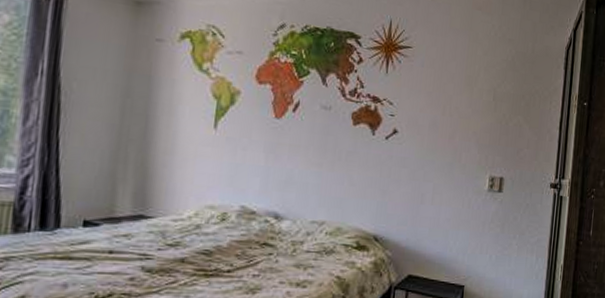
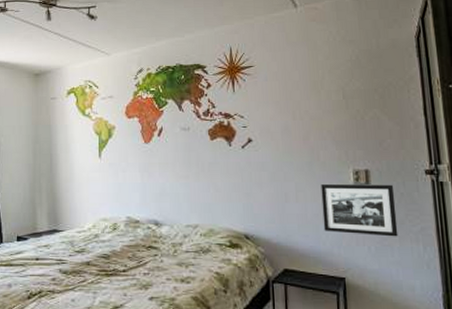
picture frame: none [453,188,522,247] -> present [321,184,399,237]

